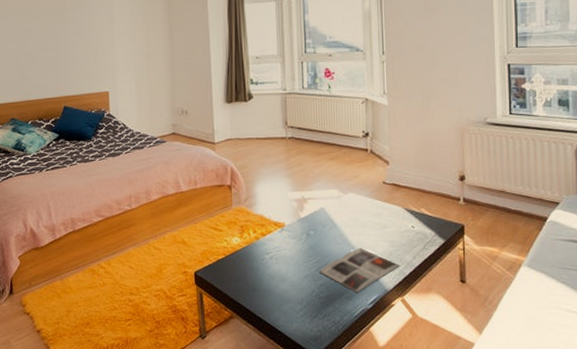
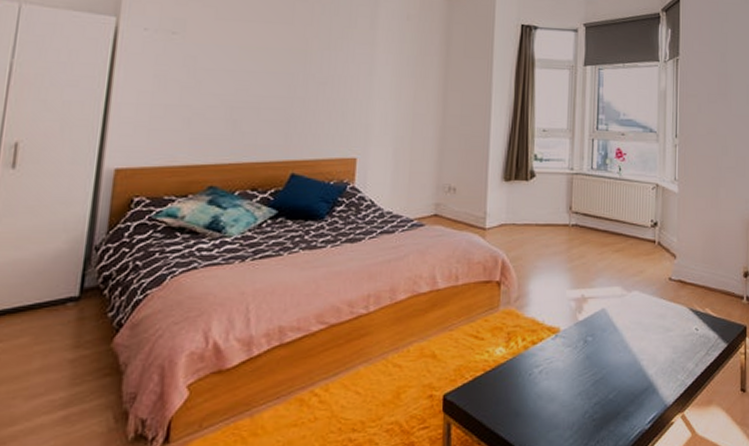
magazine: present [319,248,399,293] -> none [595,356,681,411]

